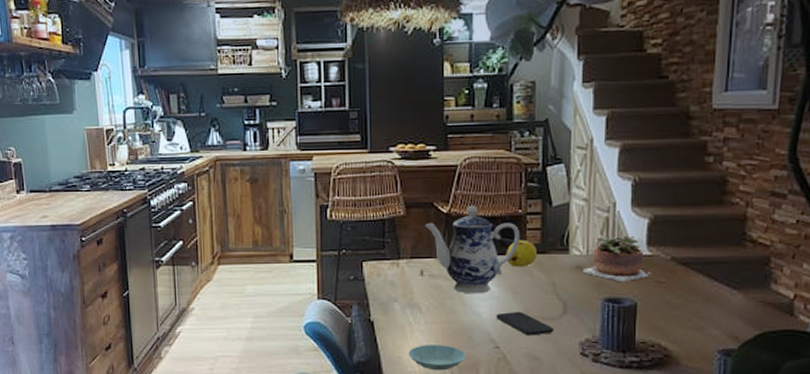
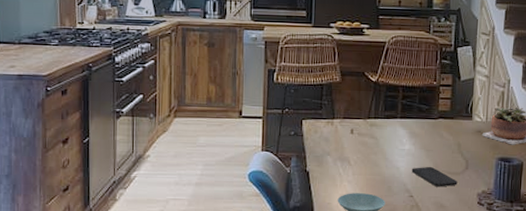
teapot: present [425,205,520,294] -> none [357,76,434,151]
fruit: present [506,239,536,268] -> none [422,106,447,130]

